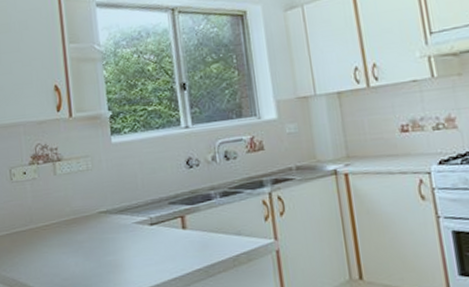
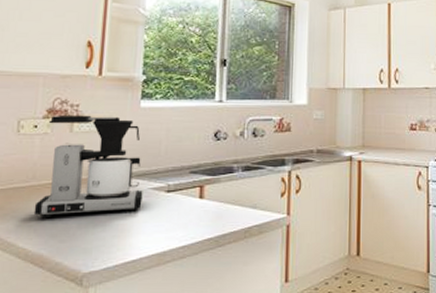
coffee maker: none [34,155,129,259] -> present [33,115,143,219]

